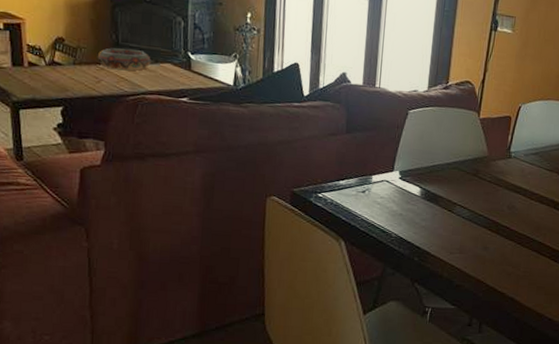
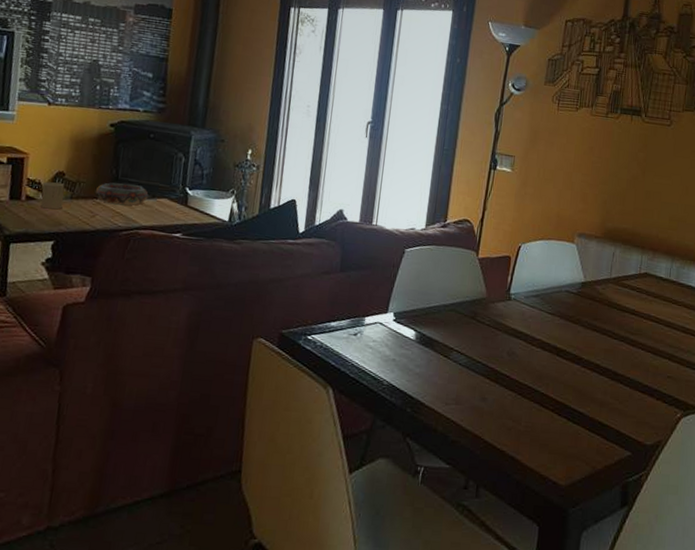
candle: none [43,47,67,76] -> present [40,181,65,210]

